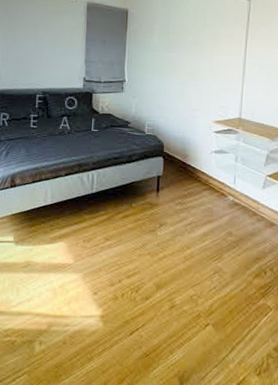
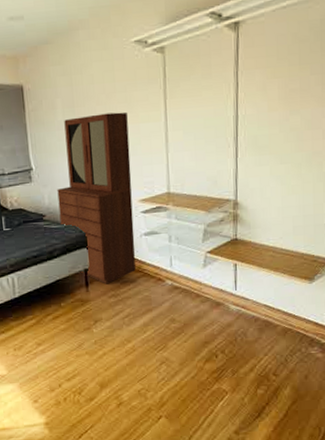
cabinet: none [142,42,213,192] -> present [57,112,136,285]

